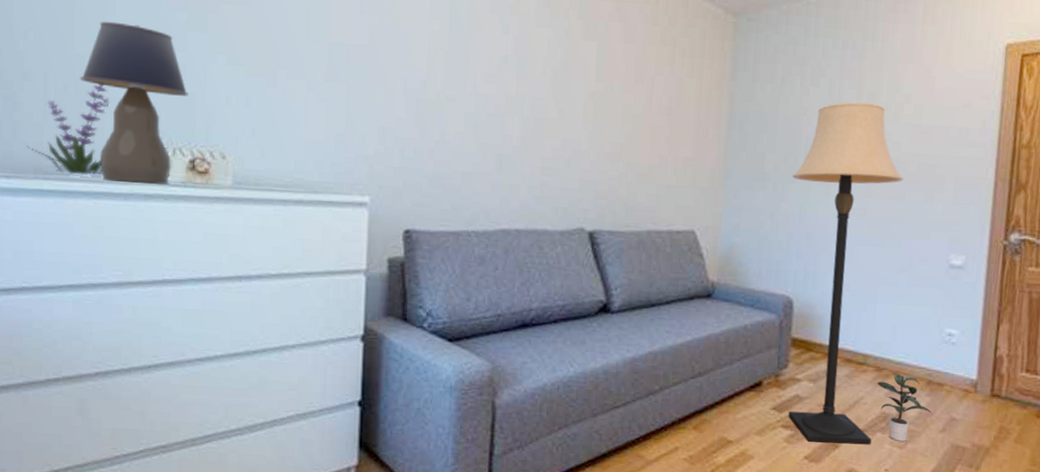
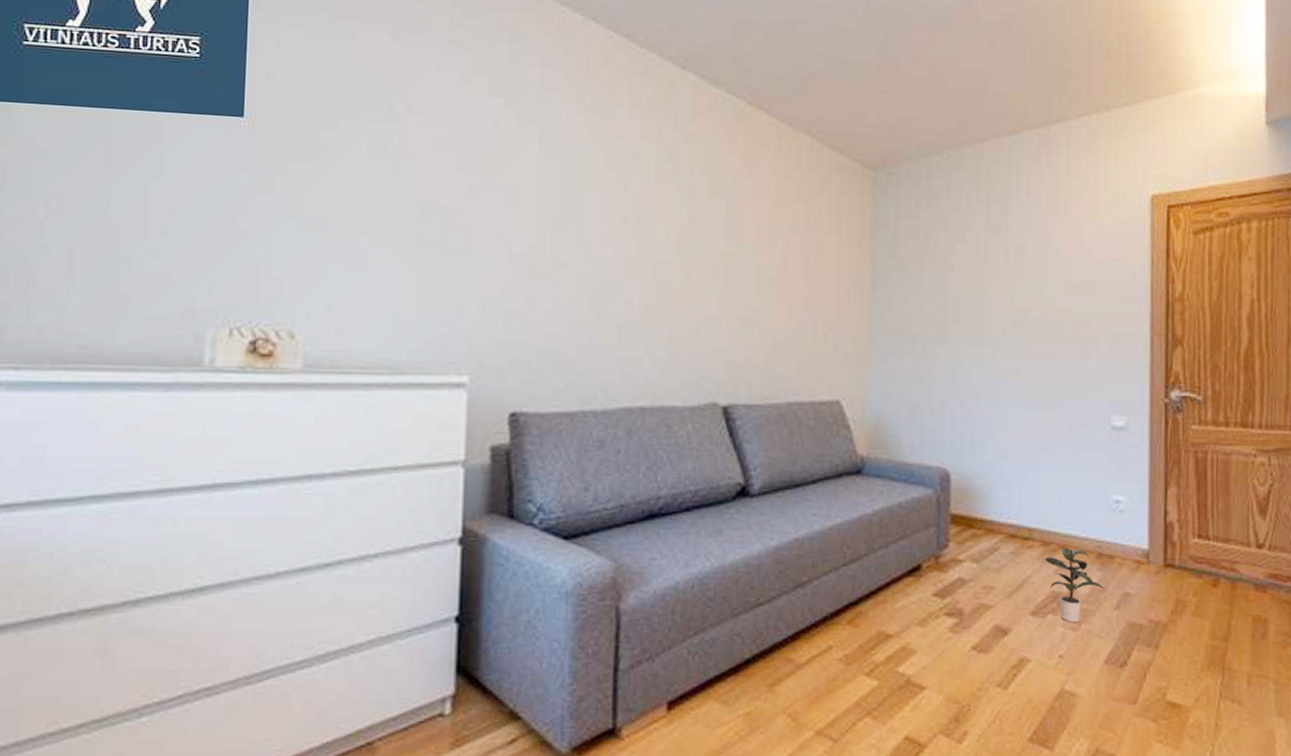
plant: present [27,84,110,176] -> none [43,256,152,363]
table lamp: present [79,21,188,185] -> none [114,184,250,372]
lamp: present [788,102,904,445] -> none [942,258,1058,630]

